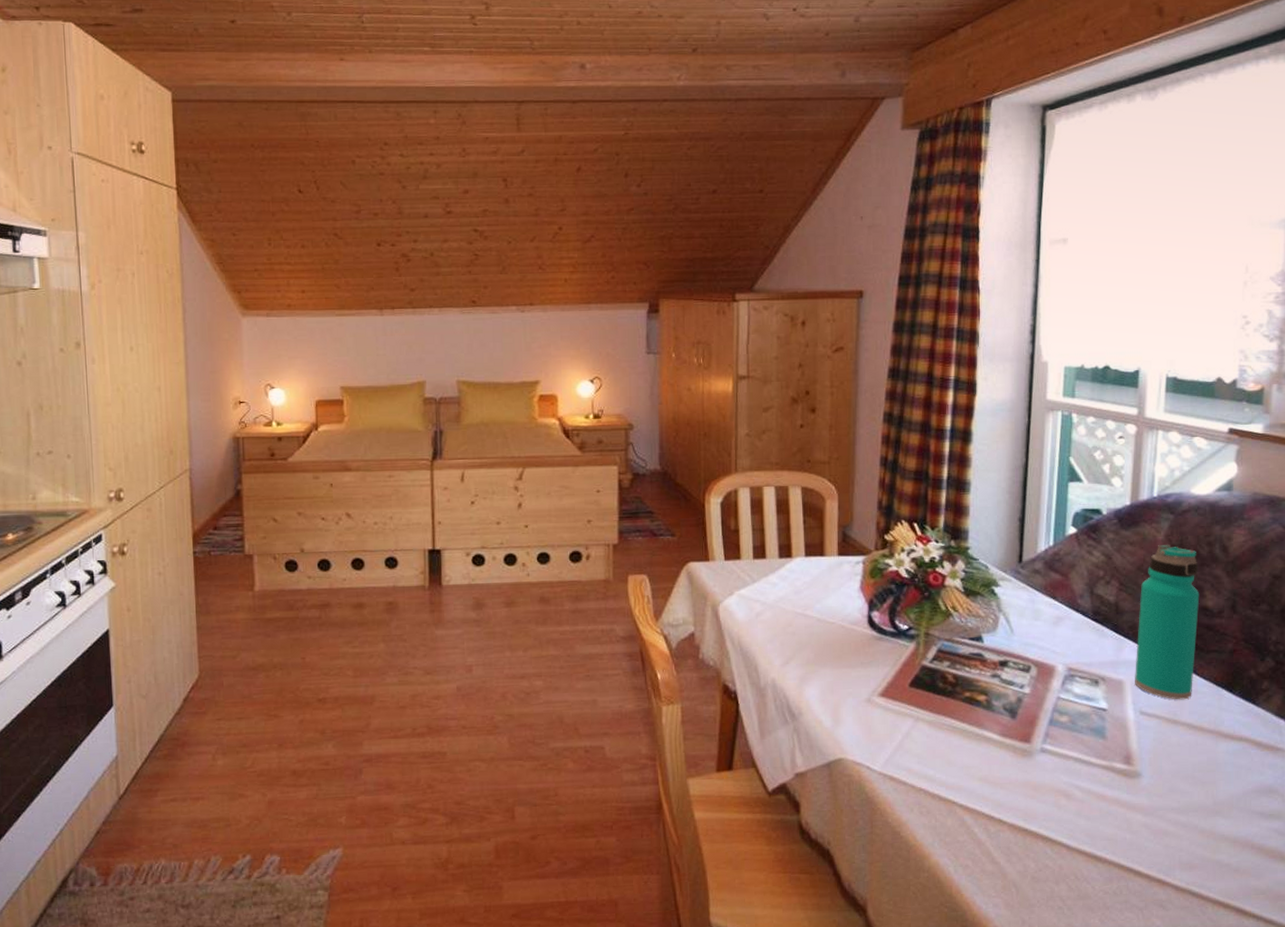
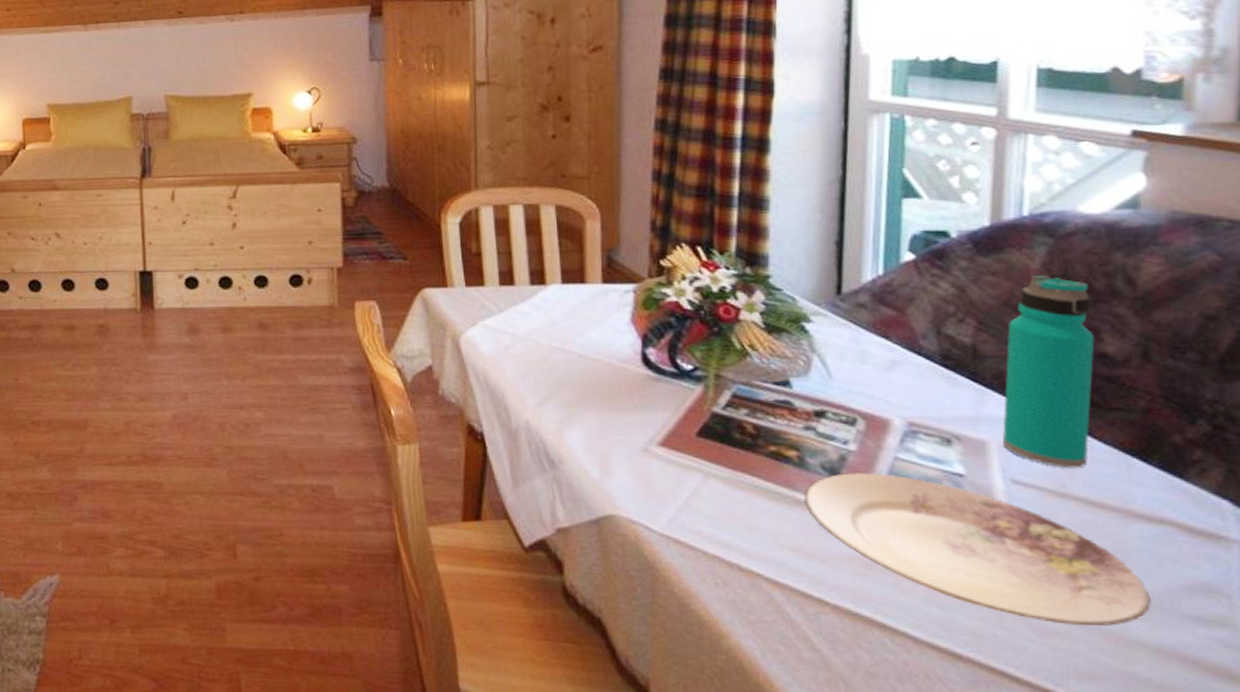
plate: none [990,711,1231,826] -> present [804,473,1151,626]

